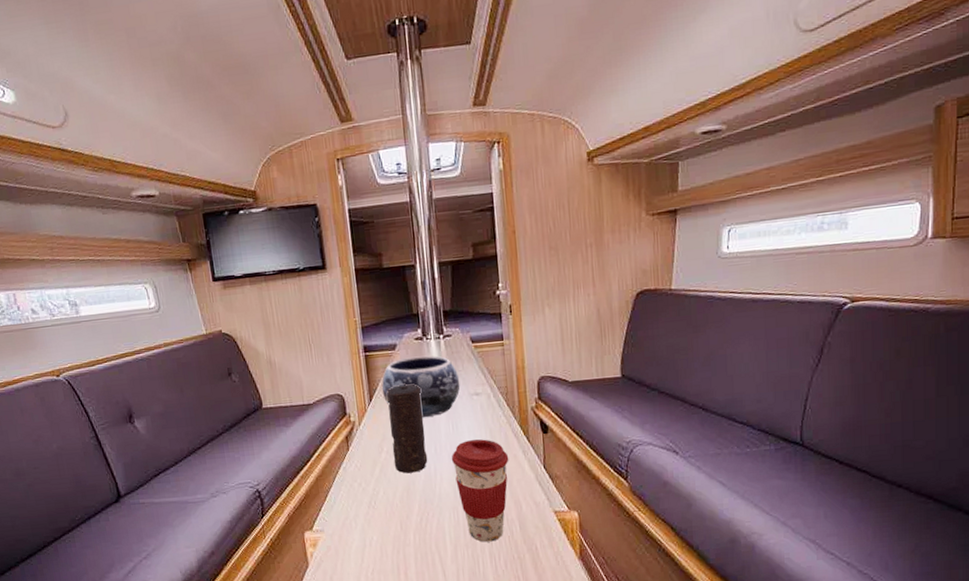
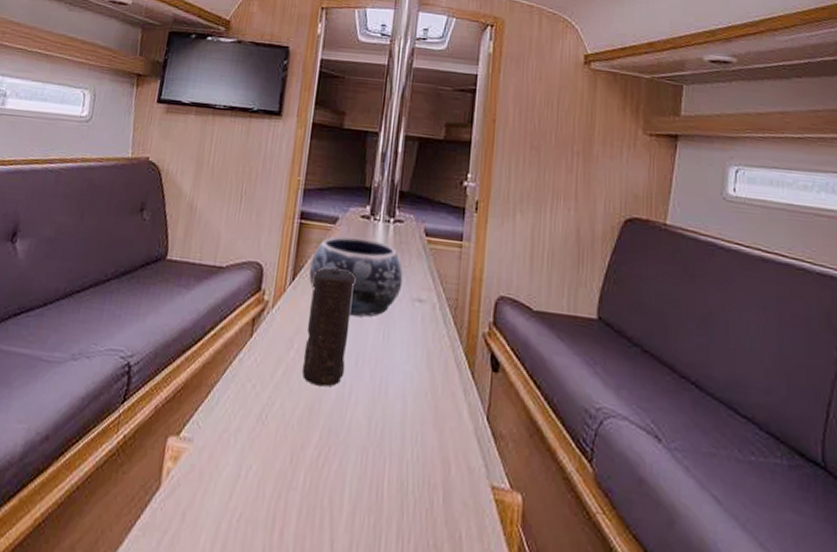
coffee cup: present [451,439,509,542] -> none [373,358,445,512]

